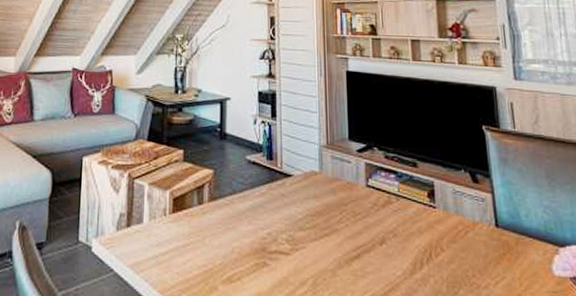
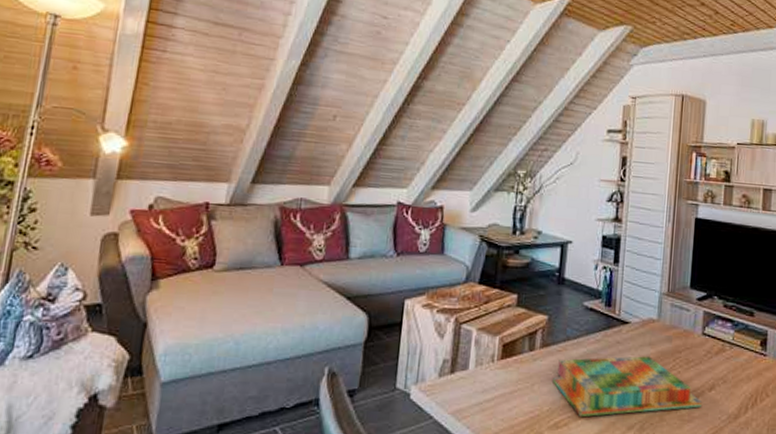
board game: none [223,209,375,271] -> present [553,356,703,417]

